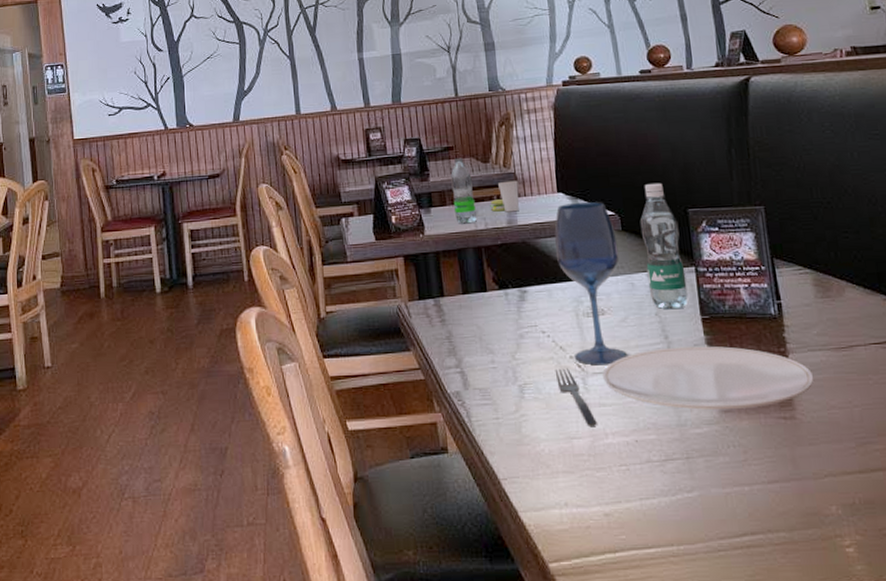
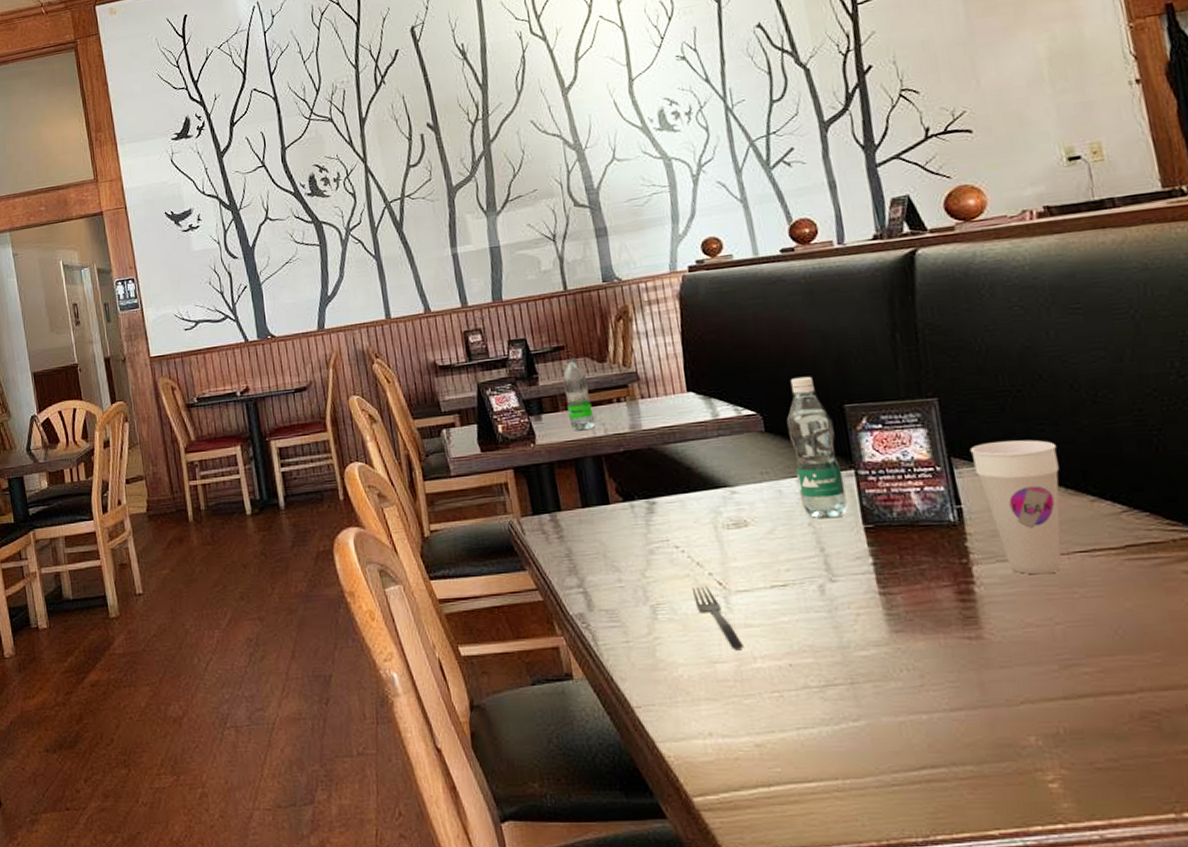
cup: present [490,180,519,212] -> none [609,380,644,416]
wineglass: present [554,202,629,365] -> none [685,400,778,583]
plate: present [602,346,814,410] -> none [747,558,1005,630]
cup: none [789,245,860,363] -> present [970,439,1063,575]

